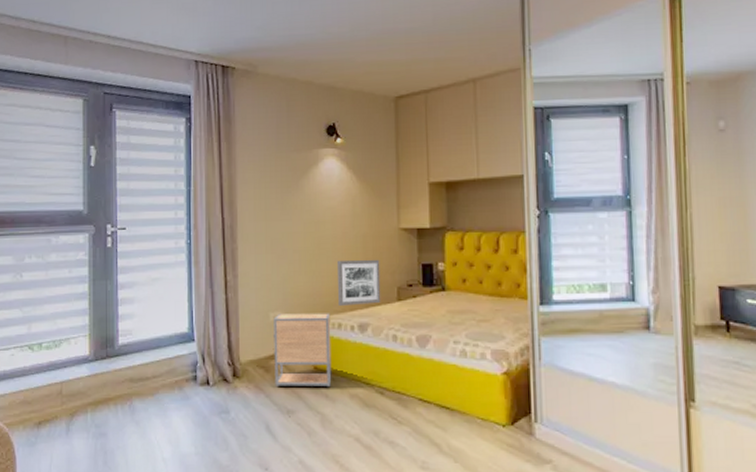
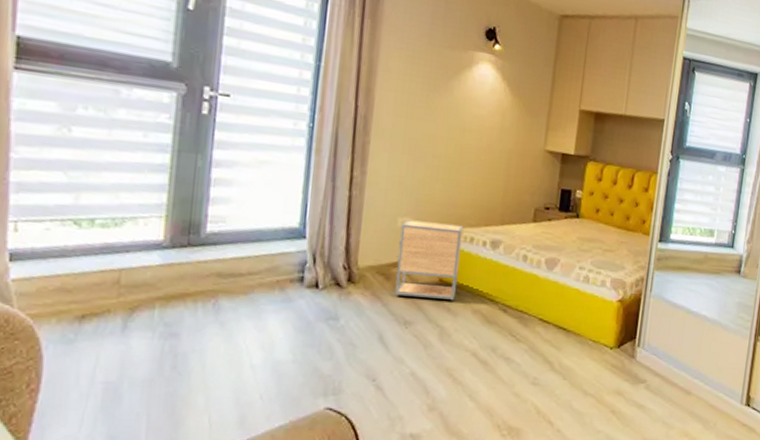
wall art: present [338,259,381,306] -> none [474,173,522,223]

